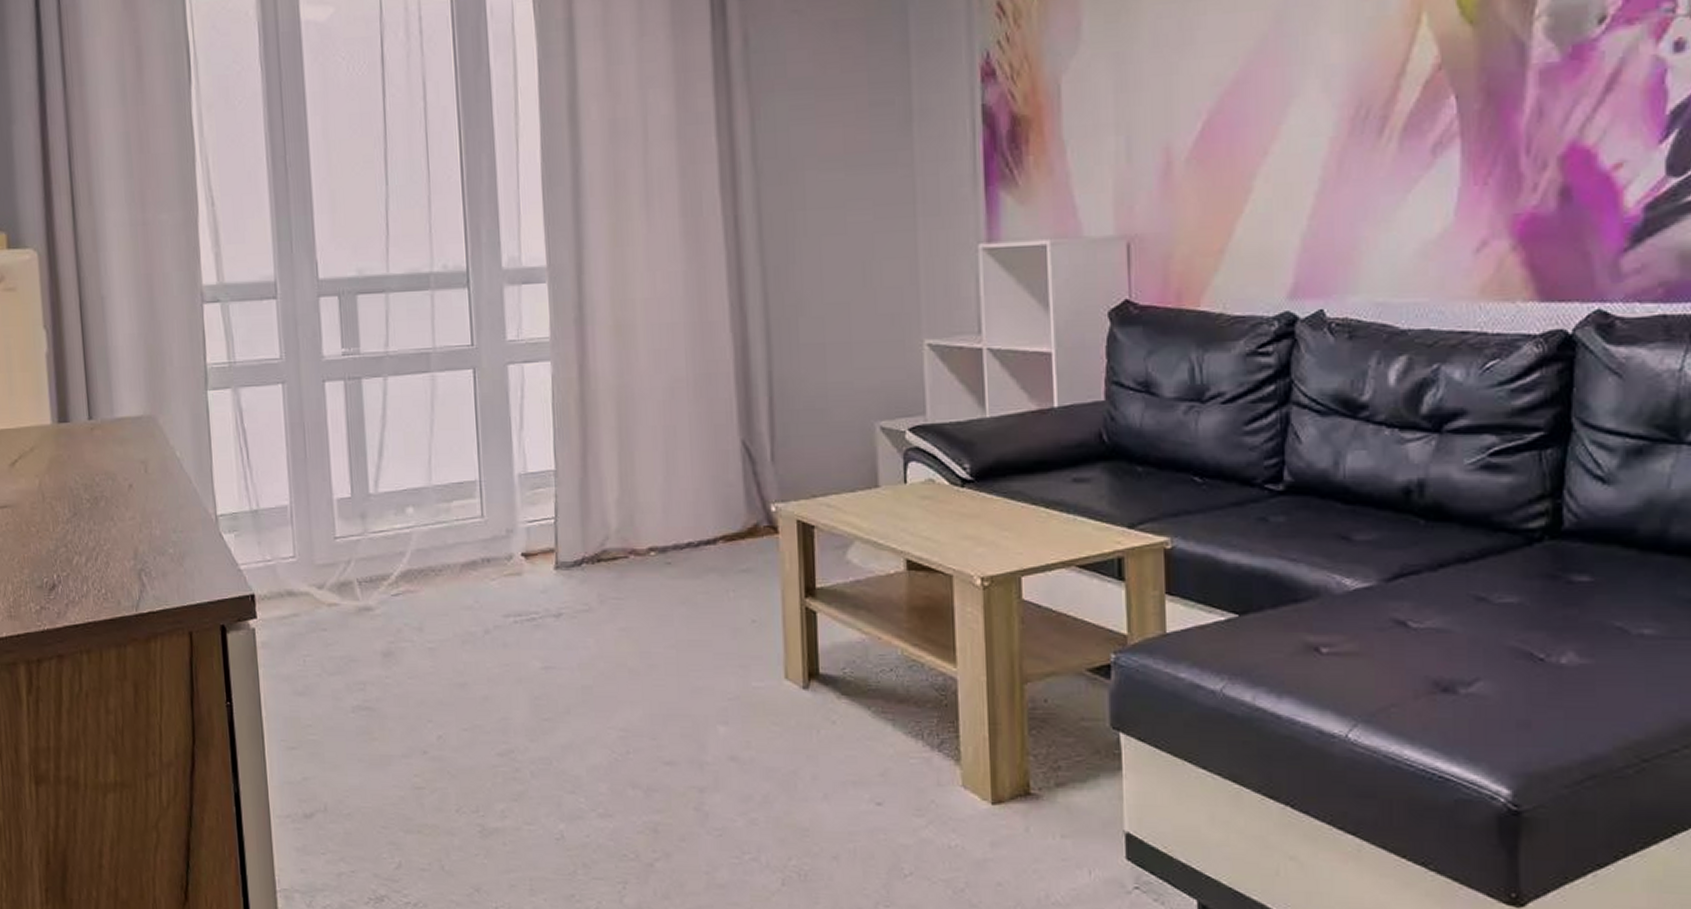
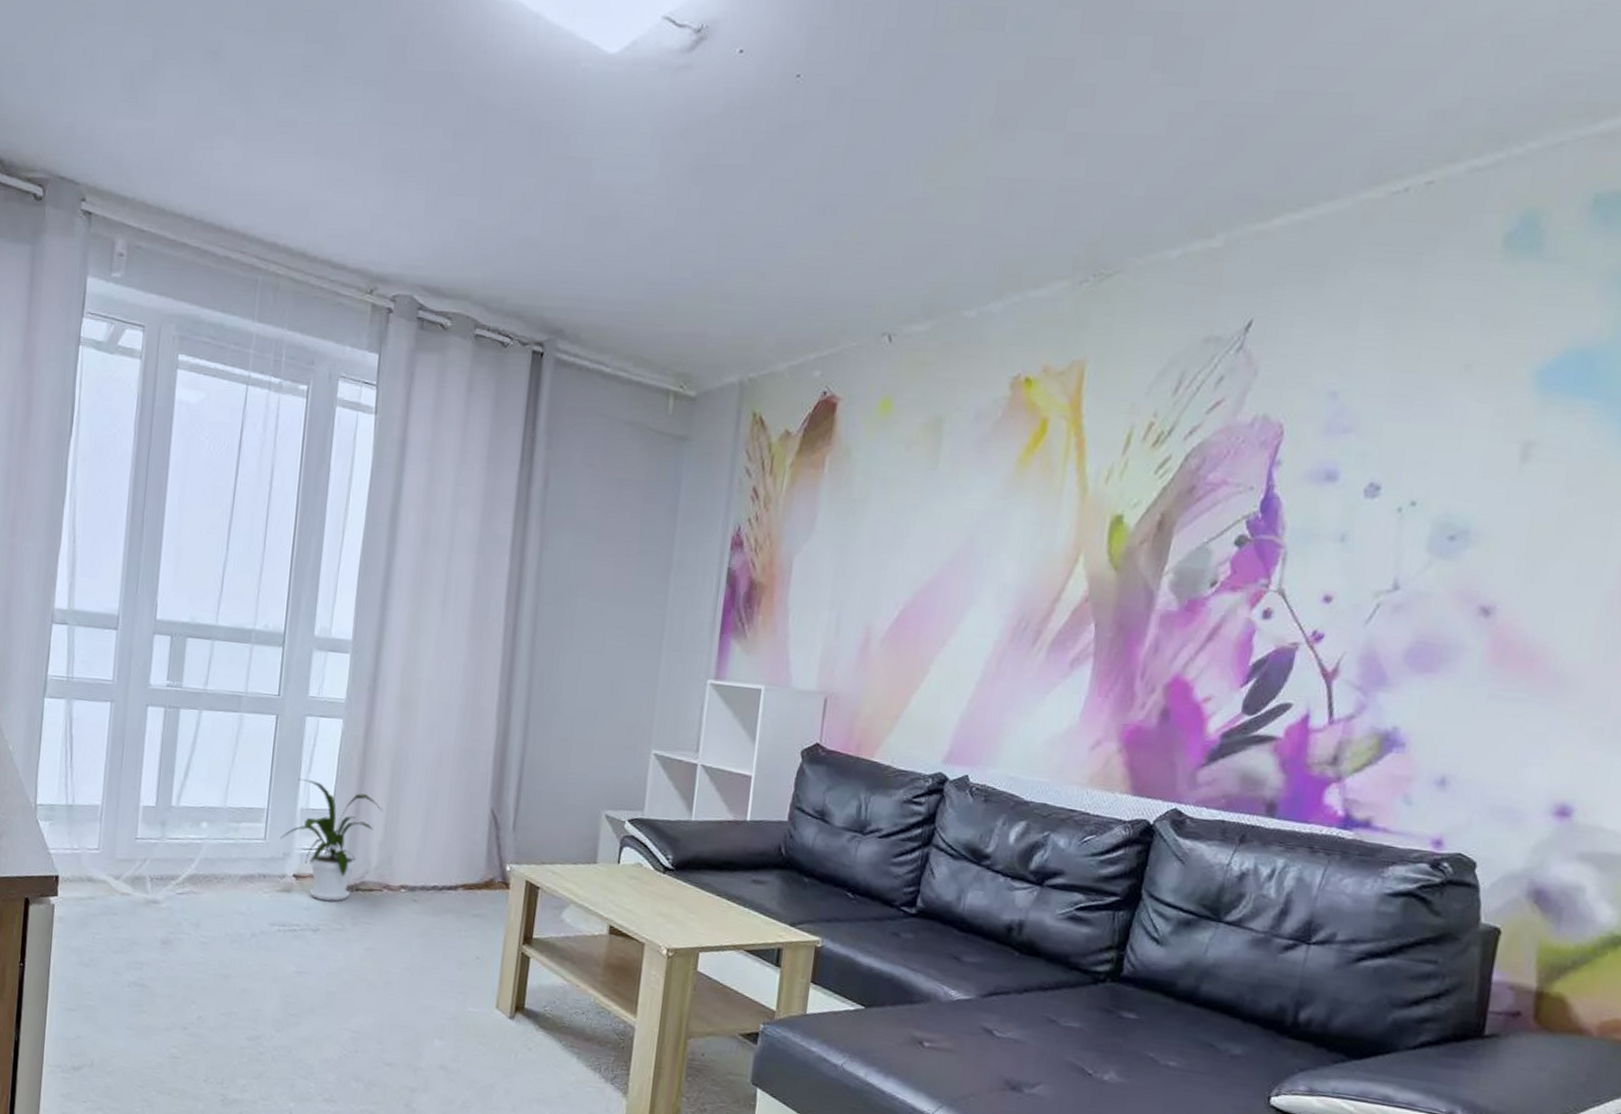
house plant: none [500,438,615,578] -> present [280,778,384,902]

